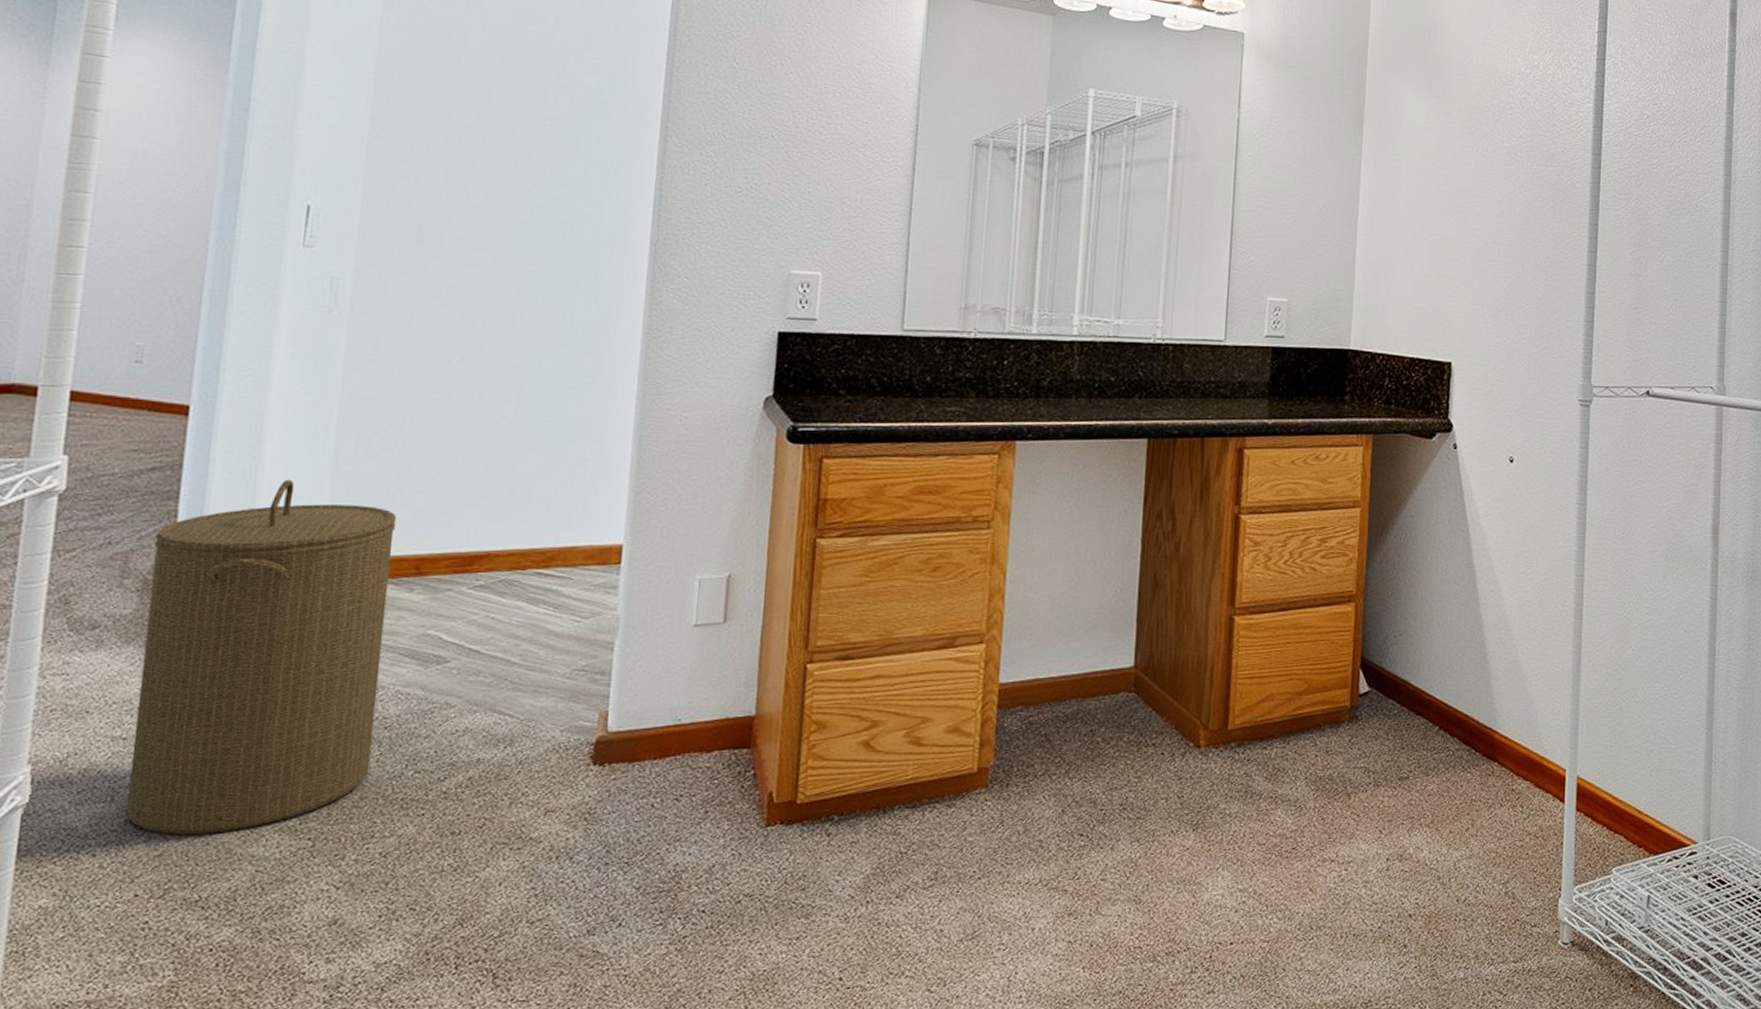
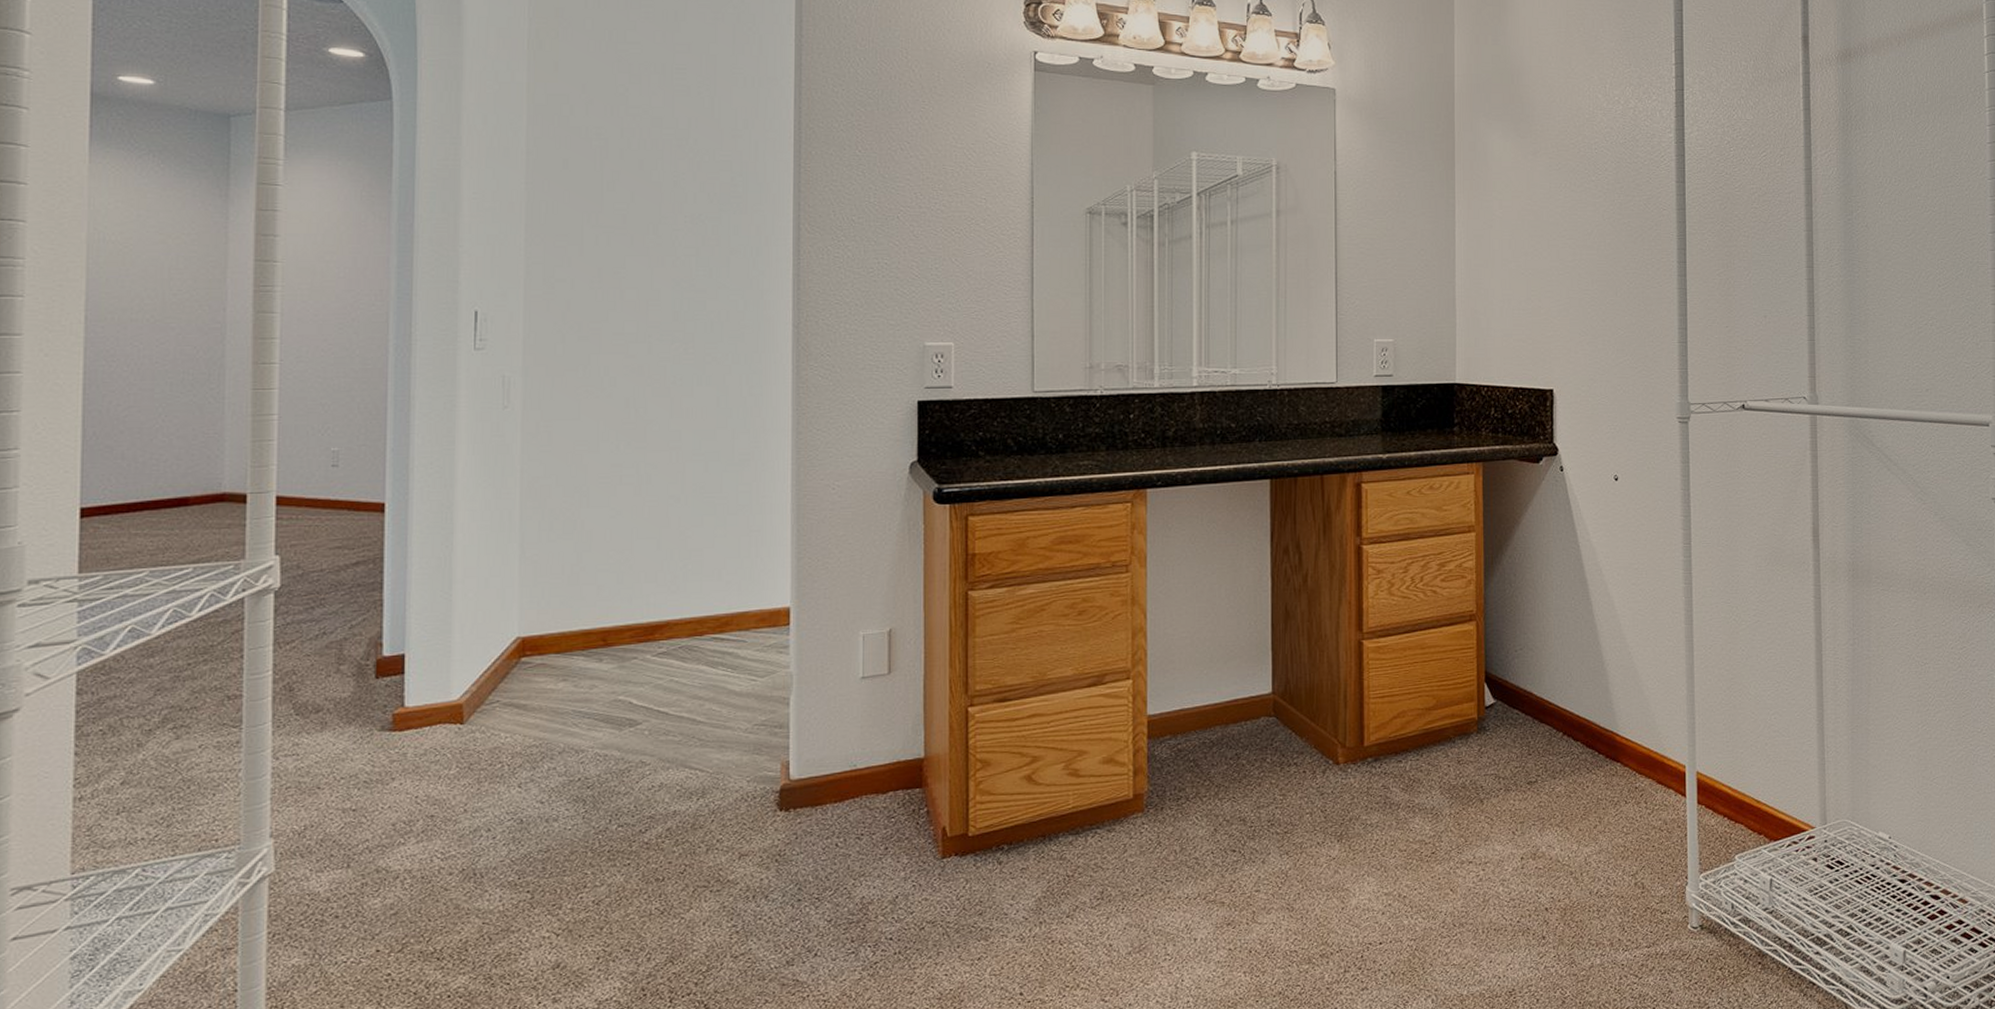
laundry hamper: present [125,479,397,834] -> none [361,565,582,895]

